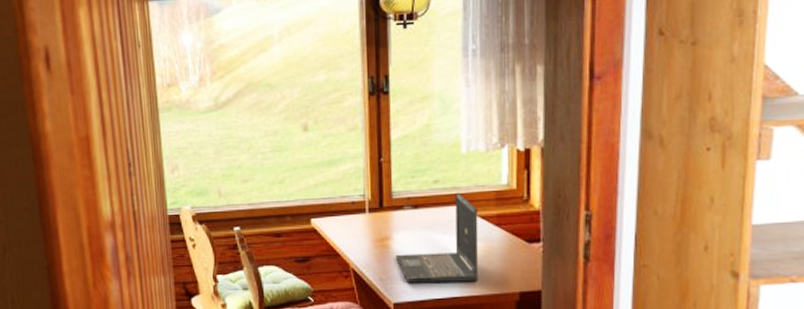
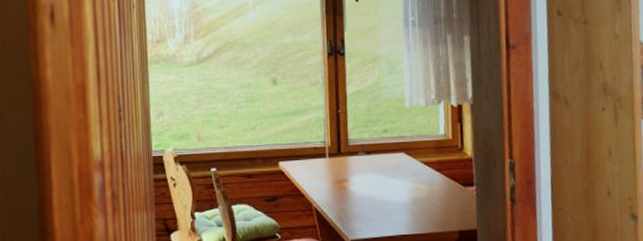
laptop: present [396,192,479,284] -> none [352,141,423,222]

